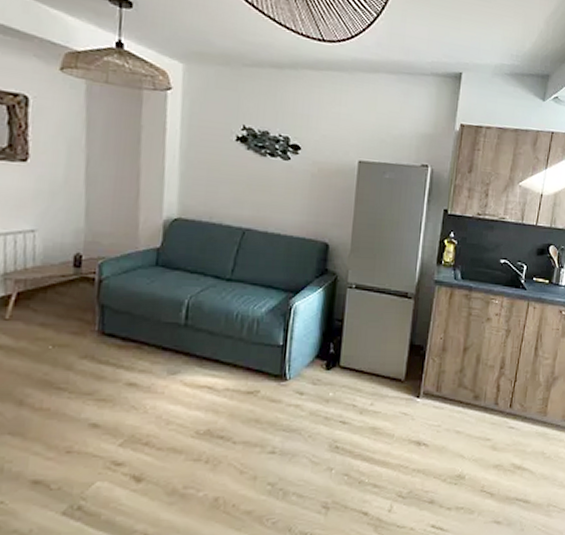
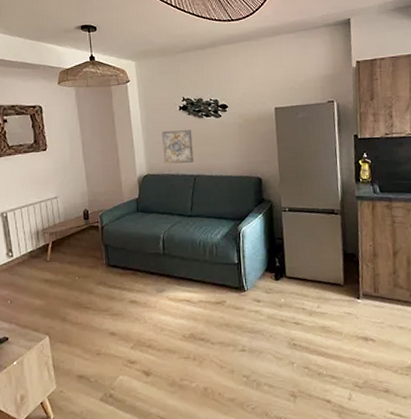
wall art: none [205,165,249,213] -> present [162,130,194,164]

